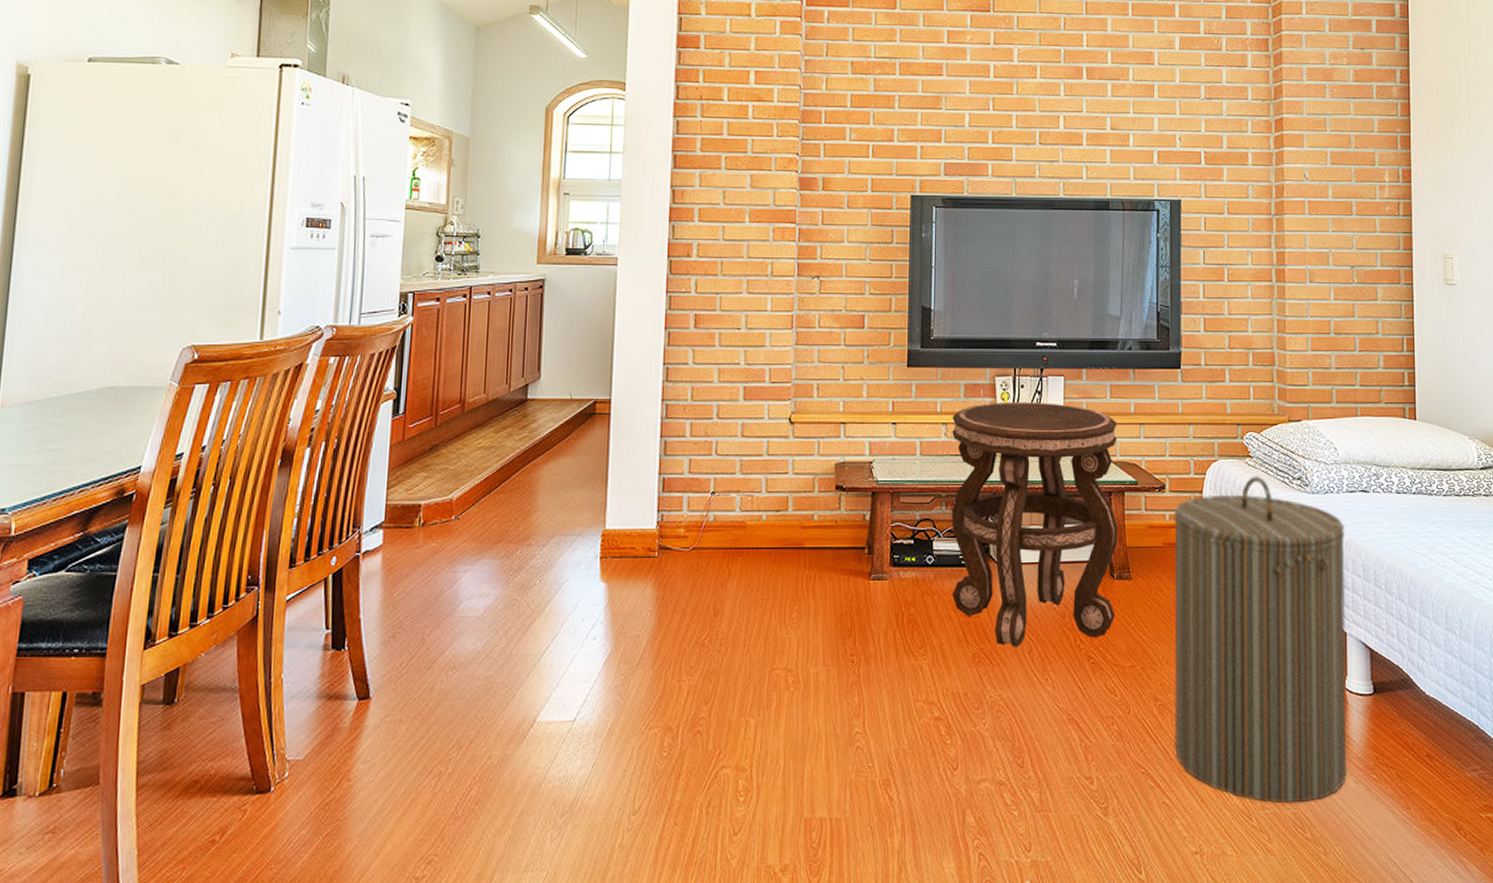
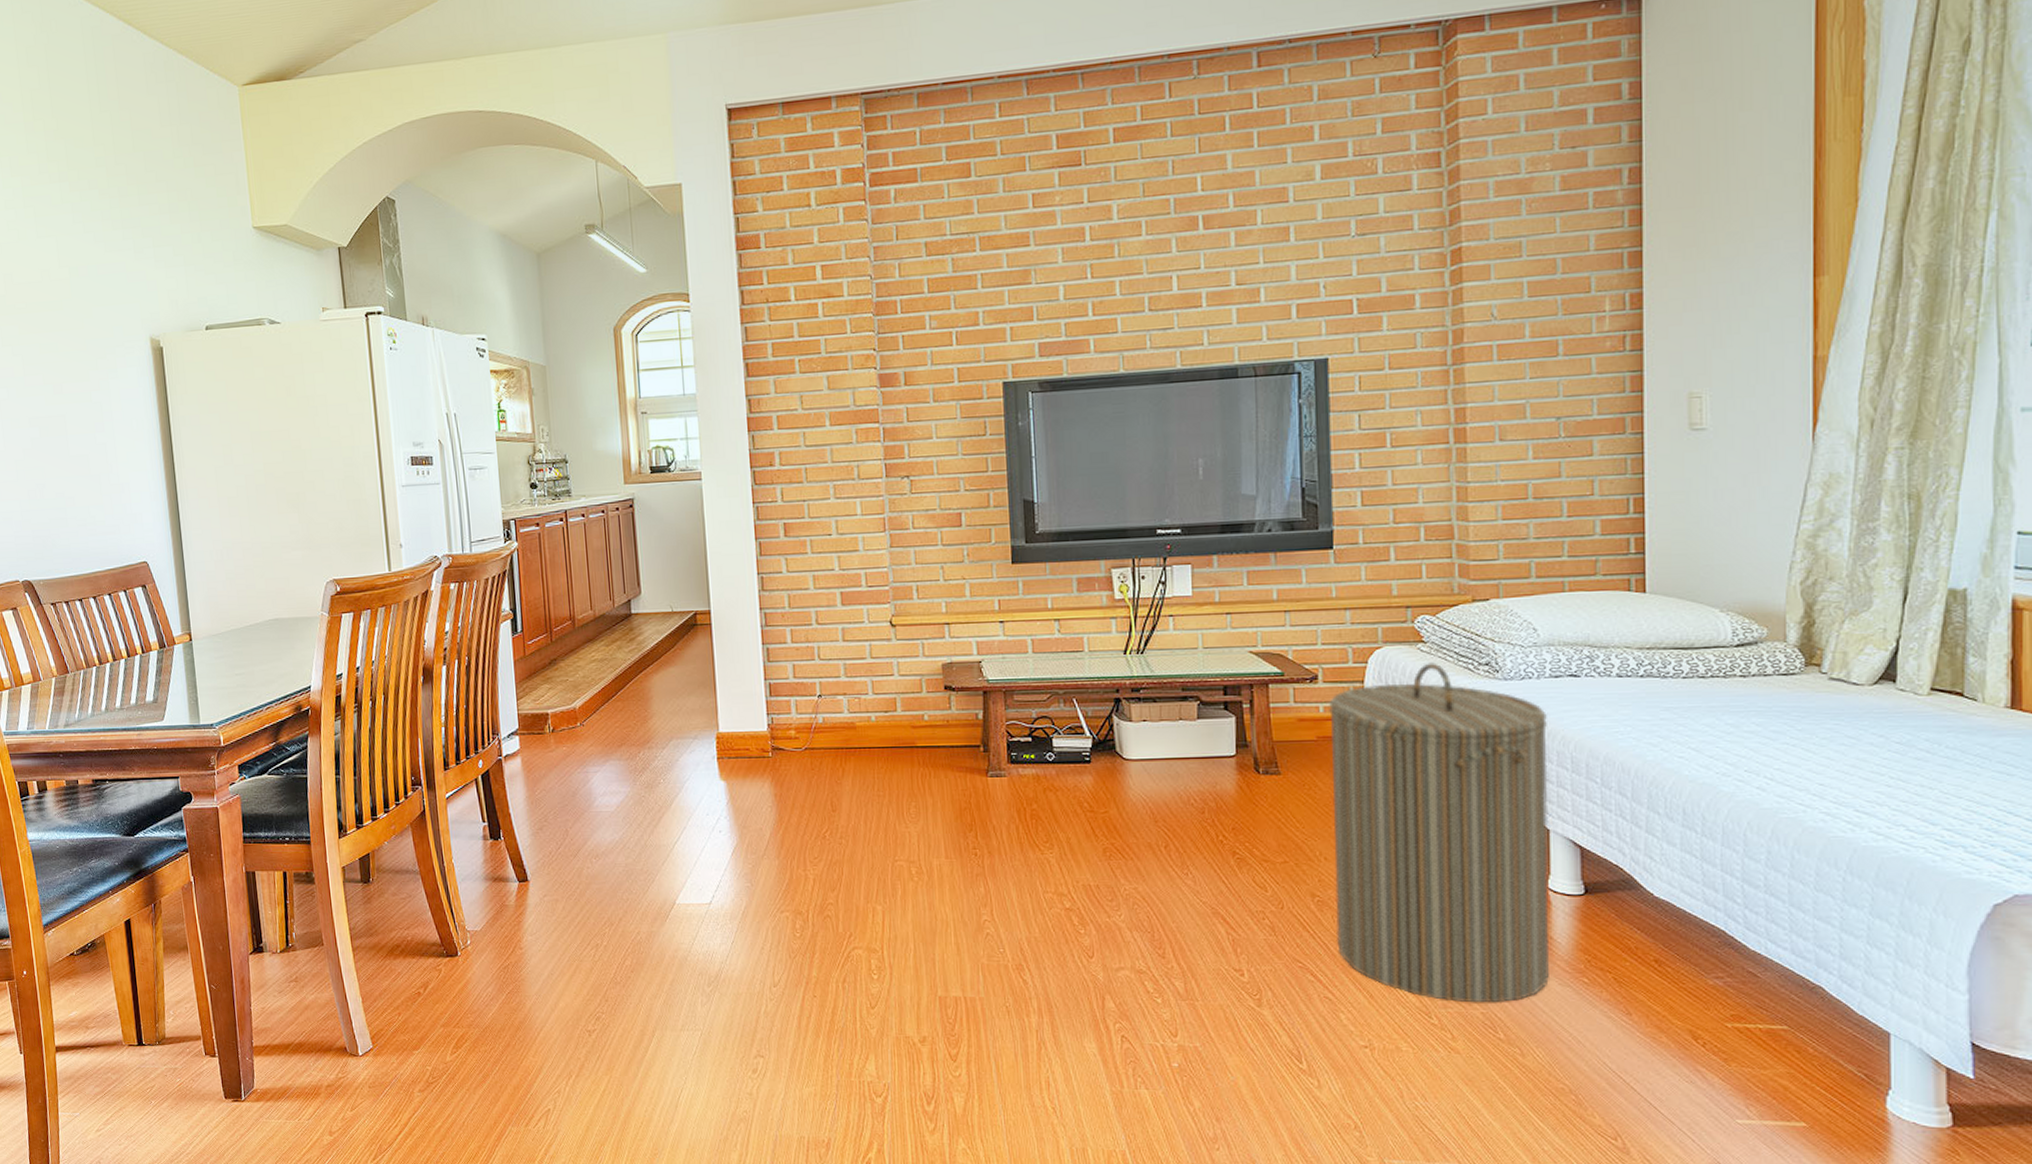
side table: present [951,401,1119,647] -> none [1065,593,1263,842]

